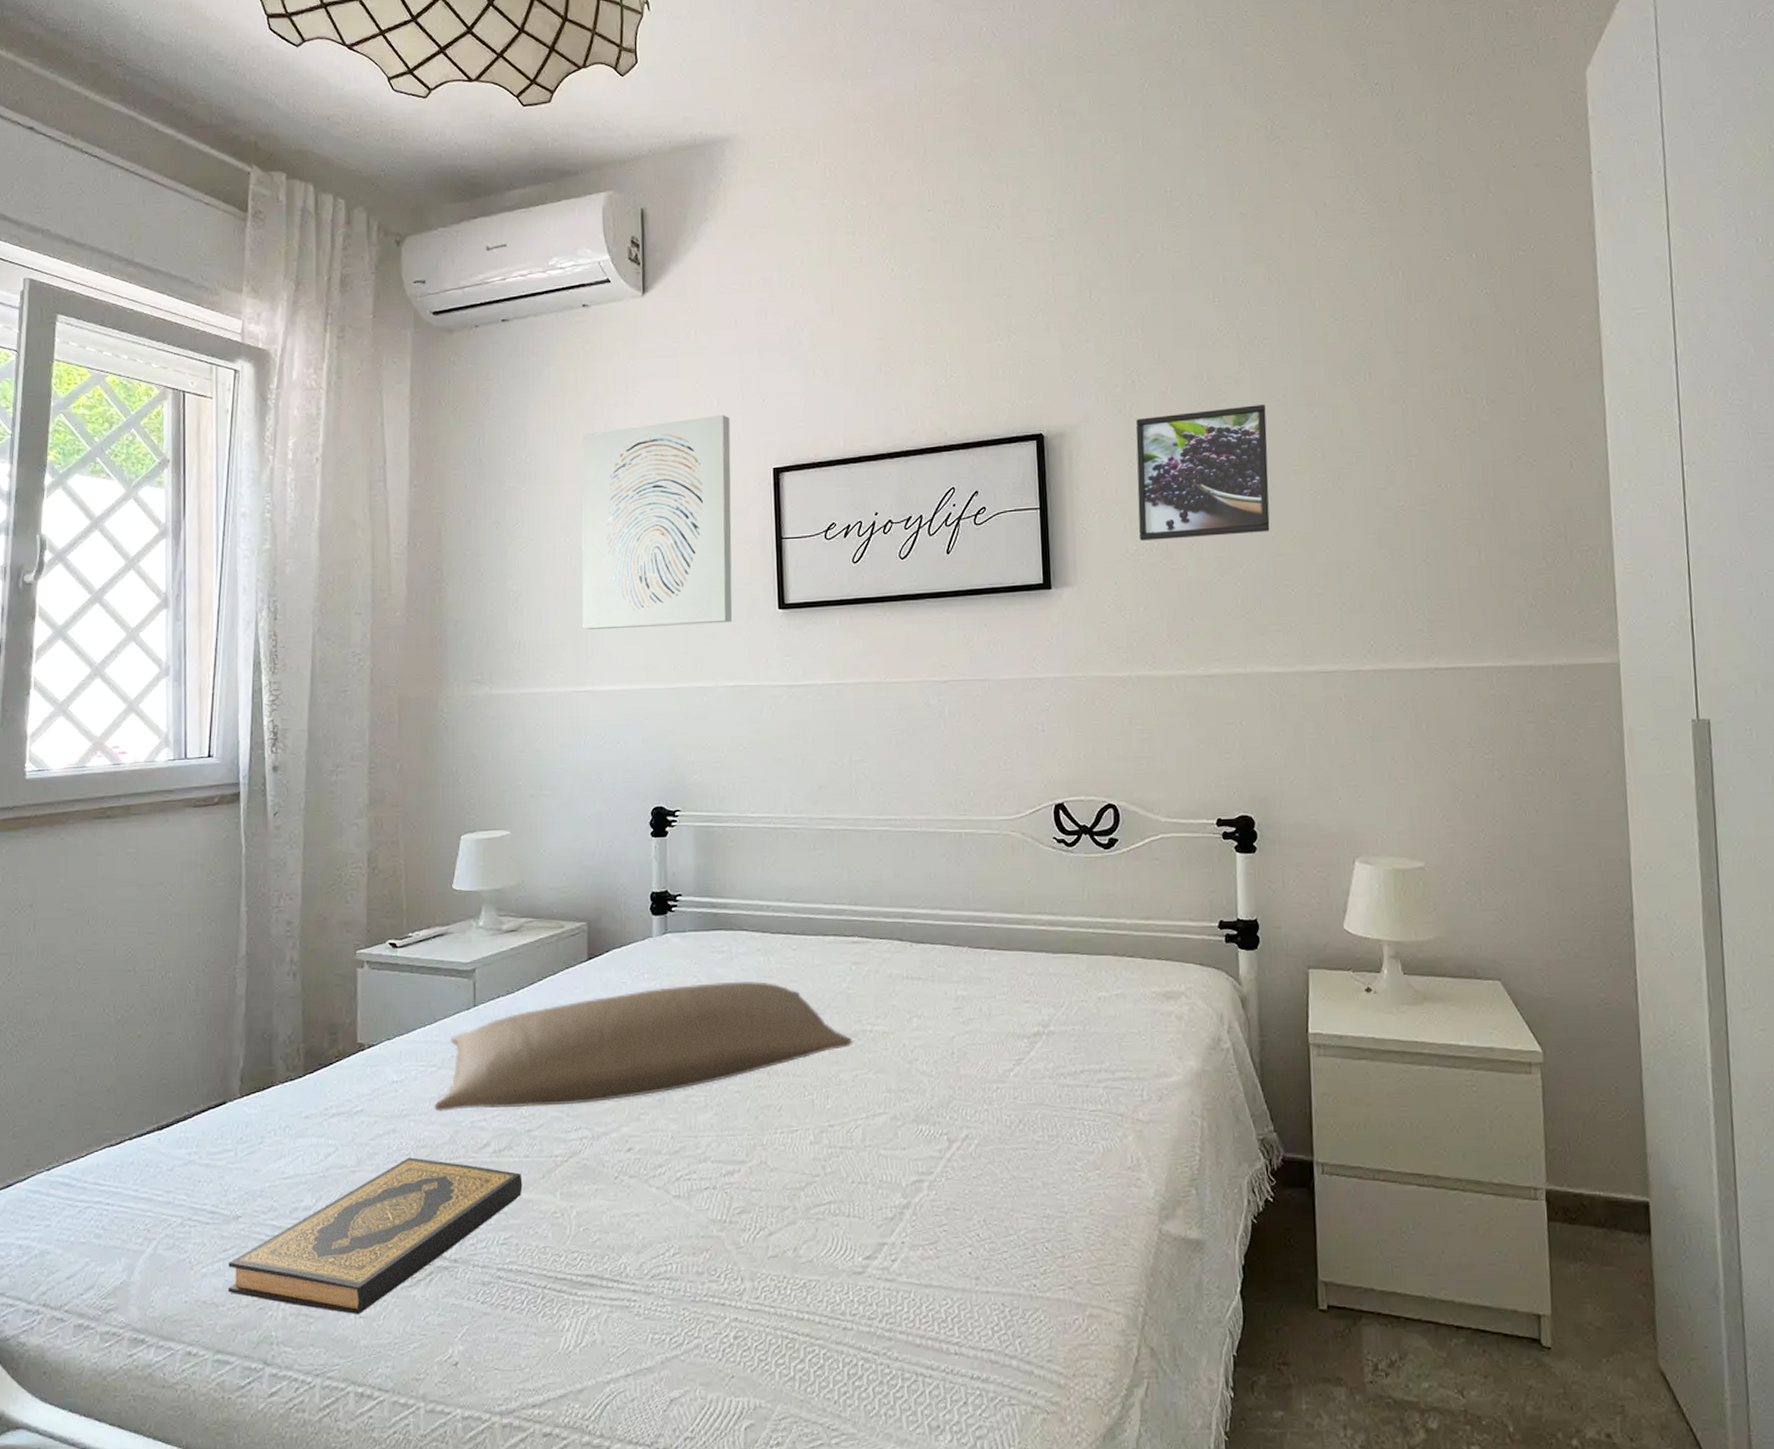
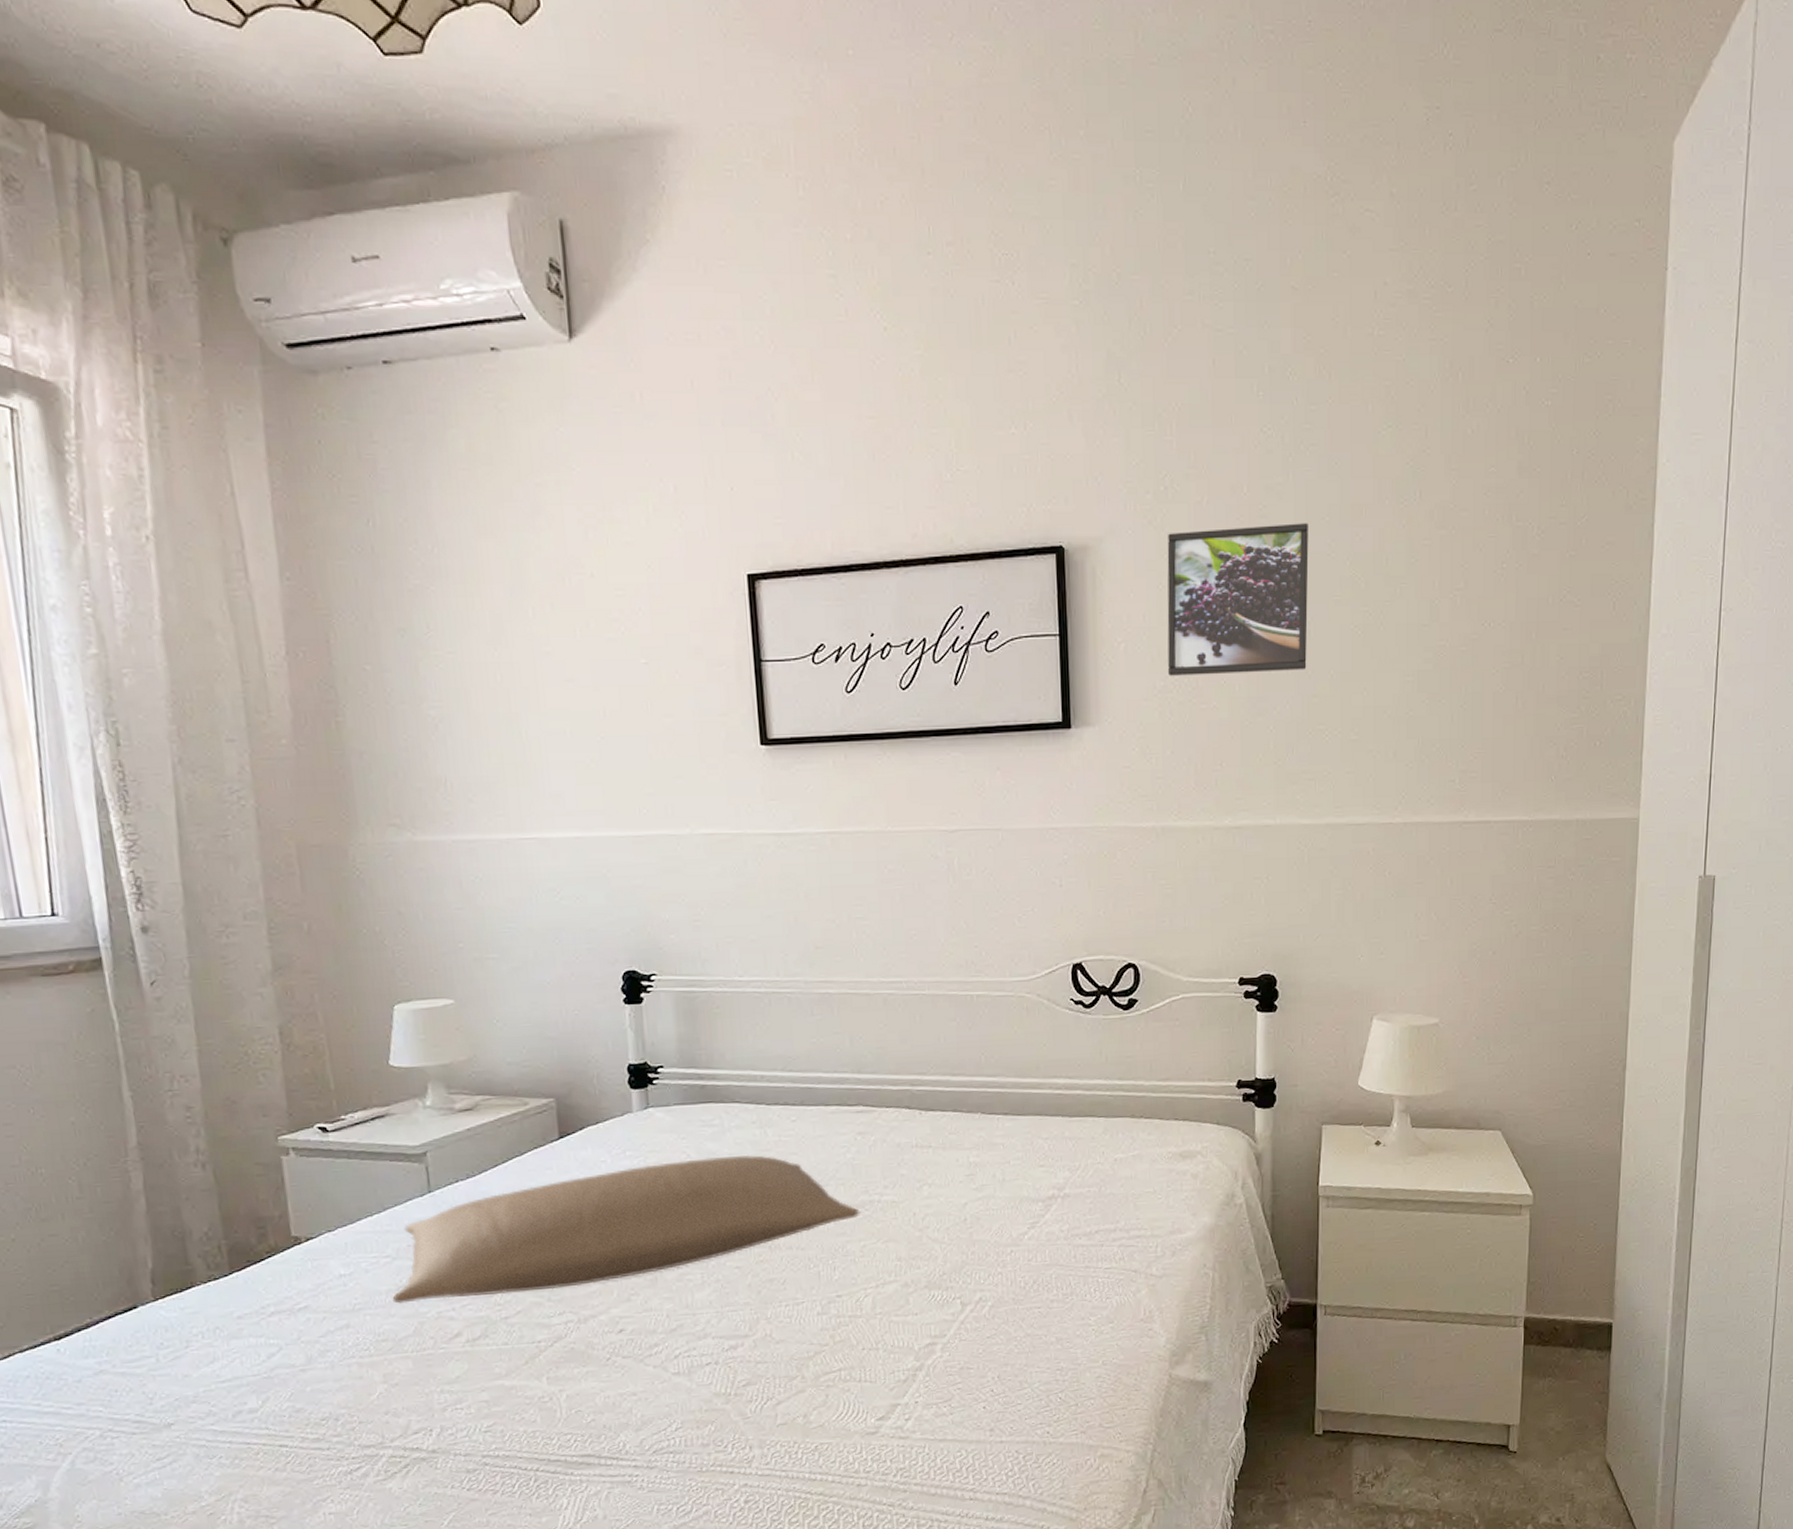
hardback book: present [228,1157,523,1315] -> none [165,1352,504,1512]
wall art: present [581,414,733,630] -> none [503,503,706,765]

